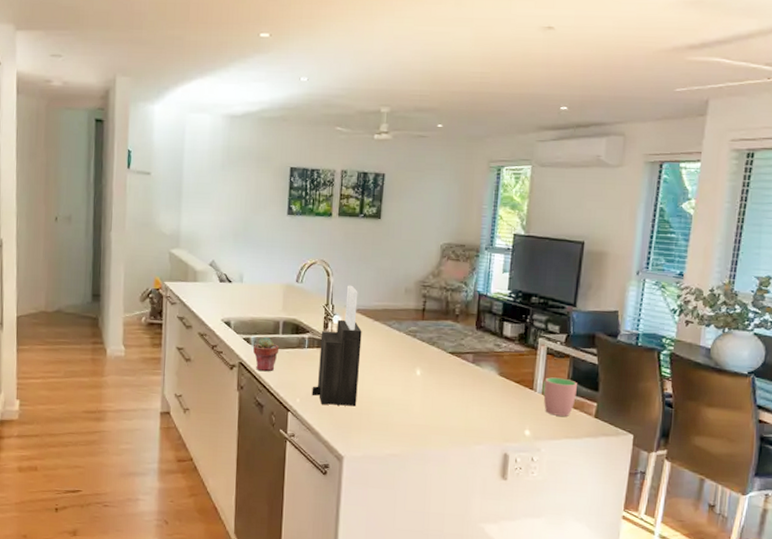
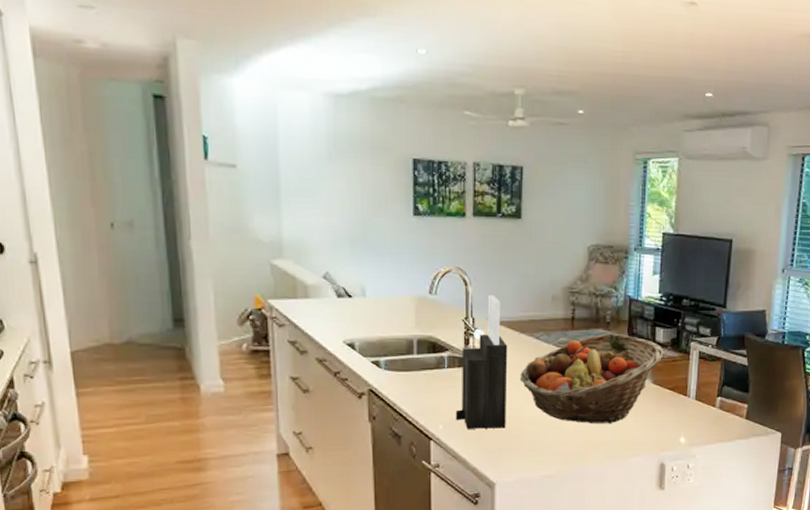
potted succulent: present [253,336,279,372] -> none [384,358,415,398]
fruit basket: none [371,325,511,411] -> present [519,333,664,424]
cup: present [542,377,577,416] -> none [696,382,729,420]

